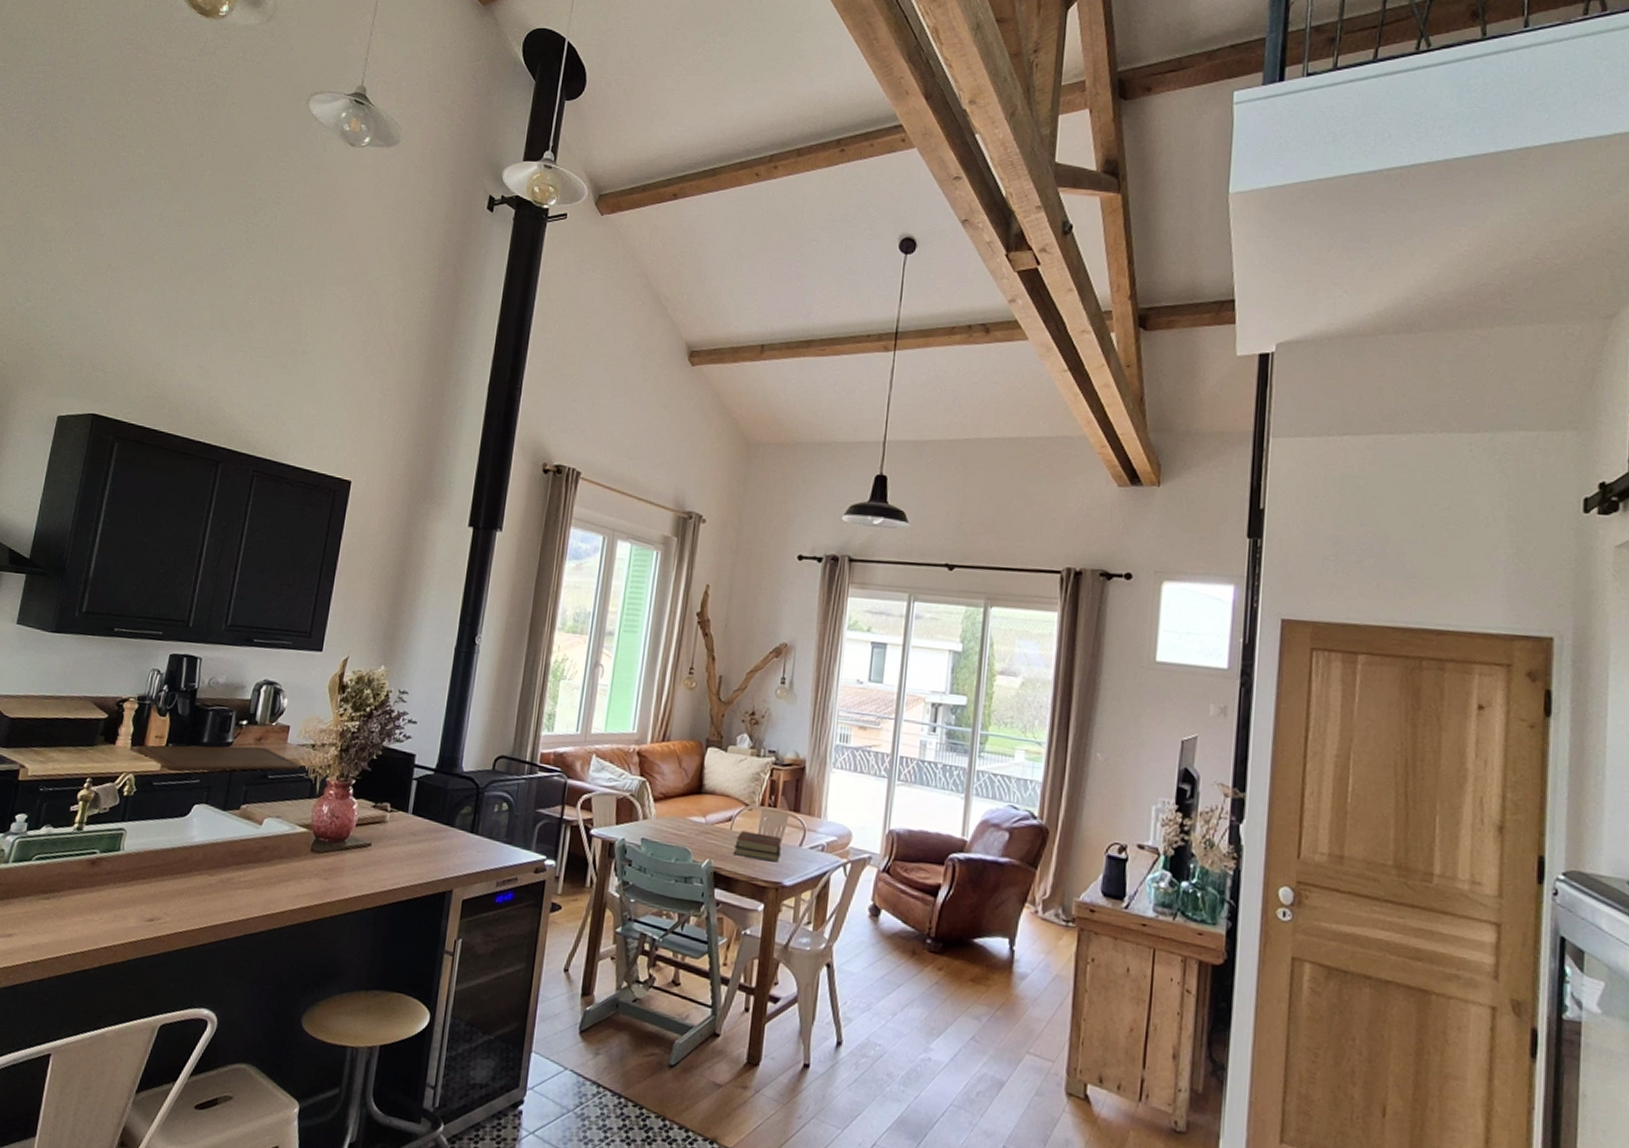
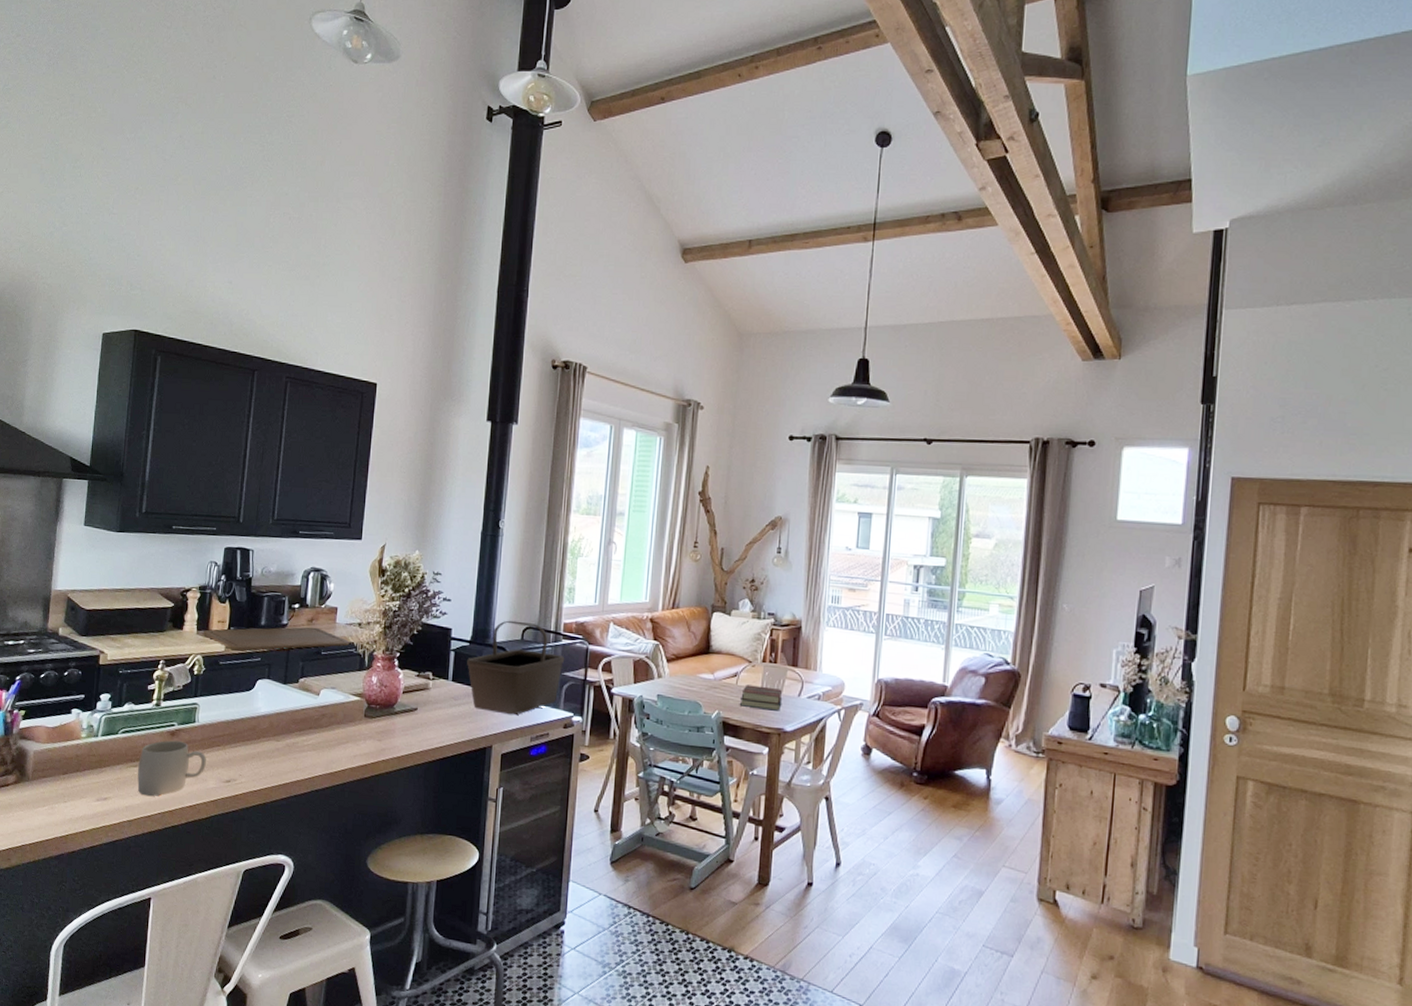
mug: none [47,870,129,935] -> present [137,740,206,796]
basket: none [430,747,540,856] -> present [467,620,565,716]

